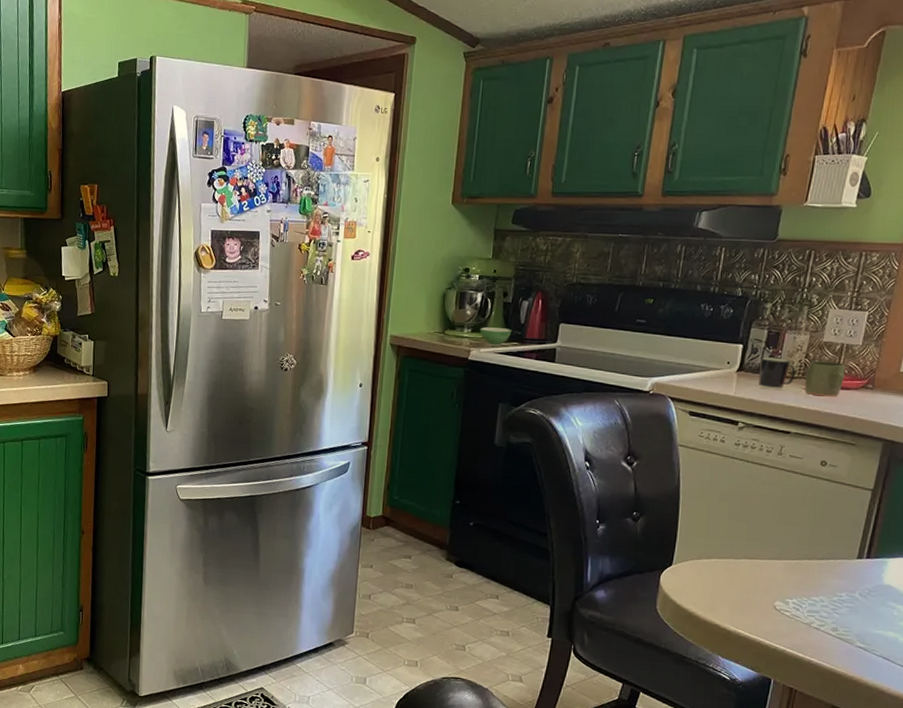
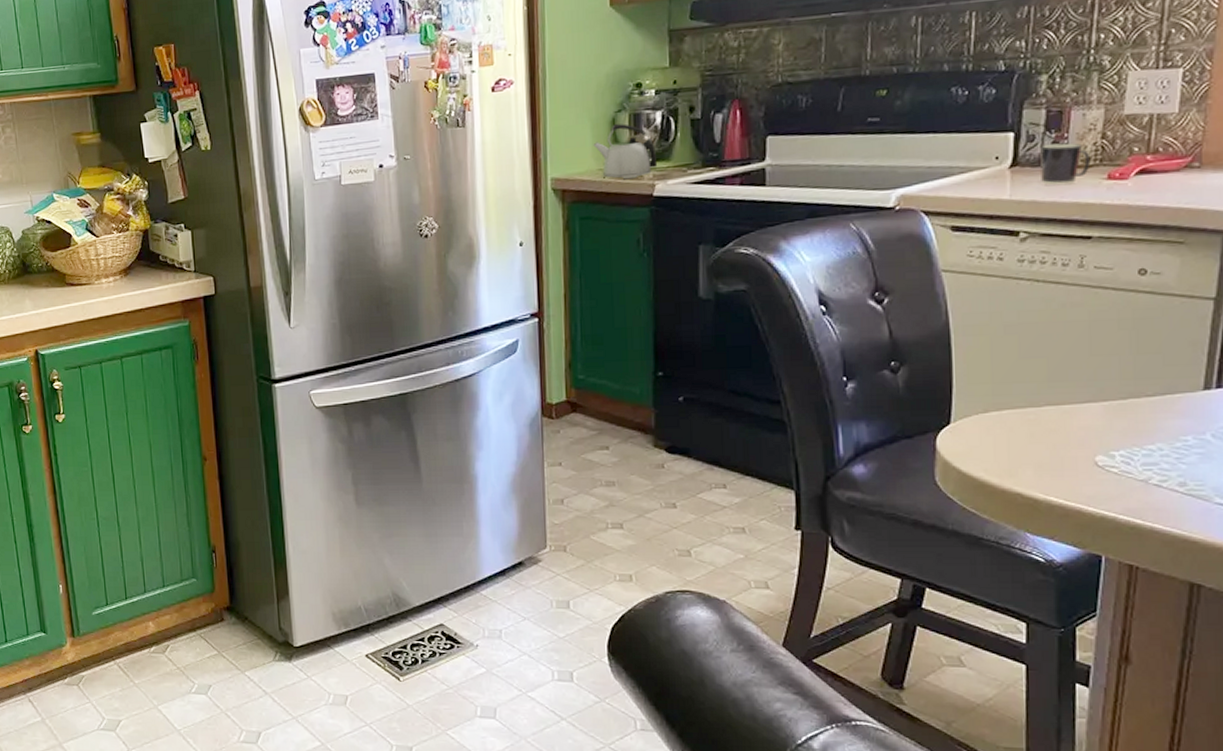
kettle: none [426,299,475,344] -> present [593,123,658,180]
bowl: present [479,326,512,347] -> none [664,151,706,176]
mug: present [804,360,845,397] -> none [1104,138,1159,186]

